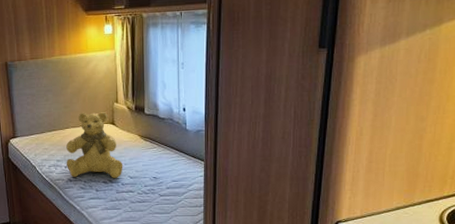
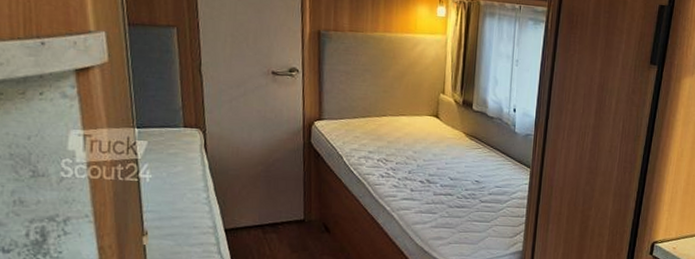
teddy bear: present [66,112,123,178] -> none [379,100,444,178]

